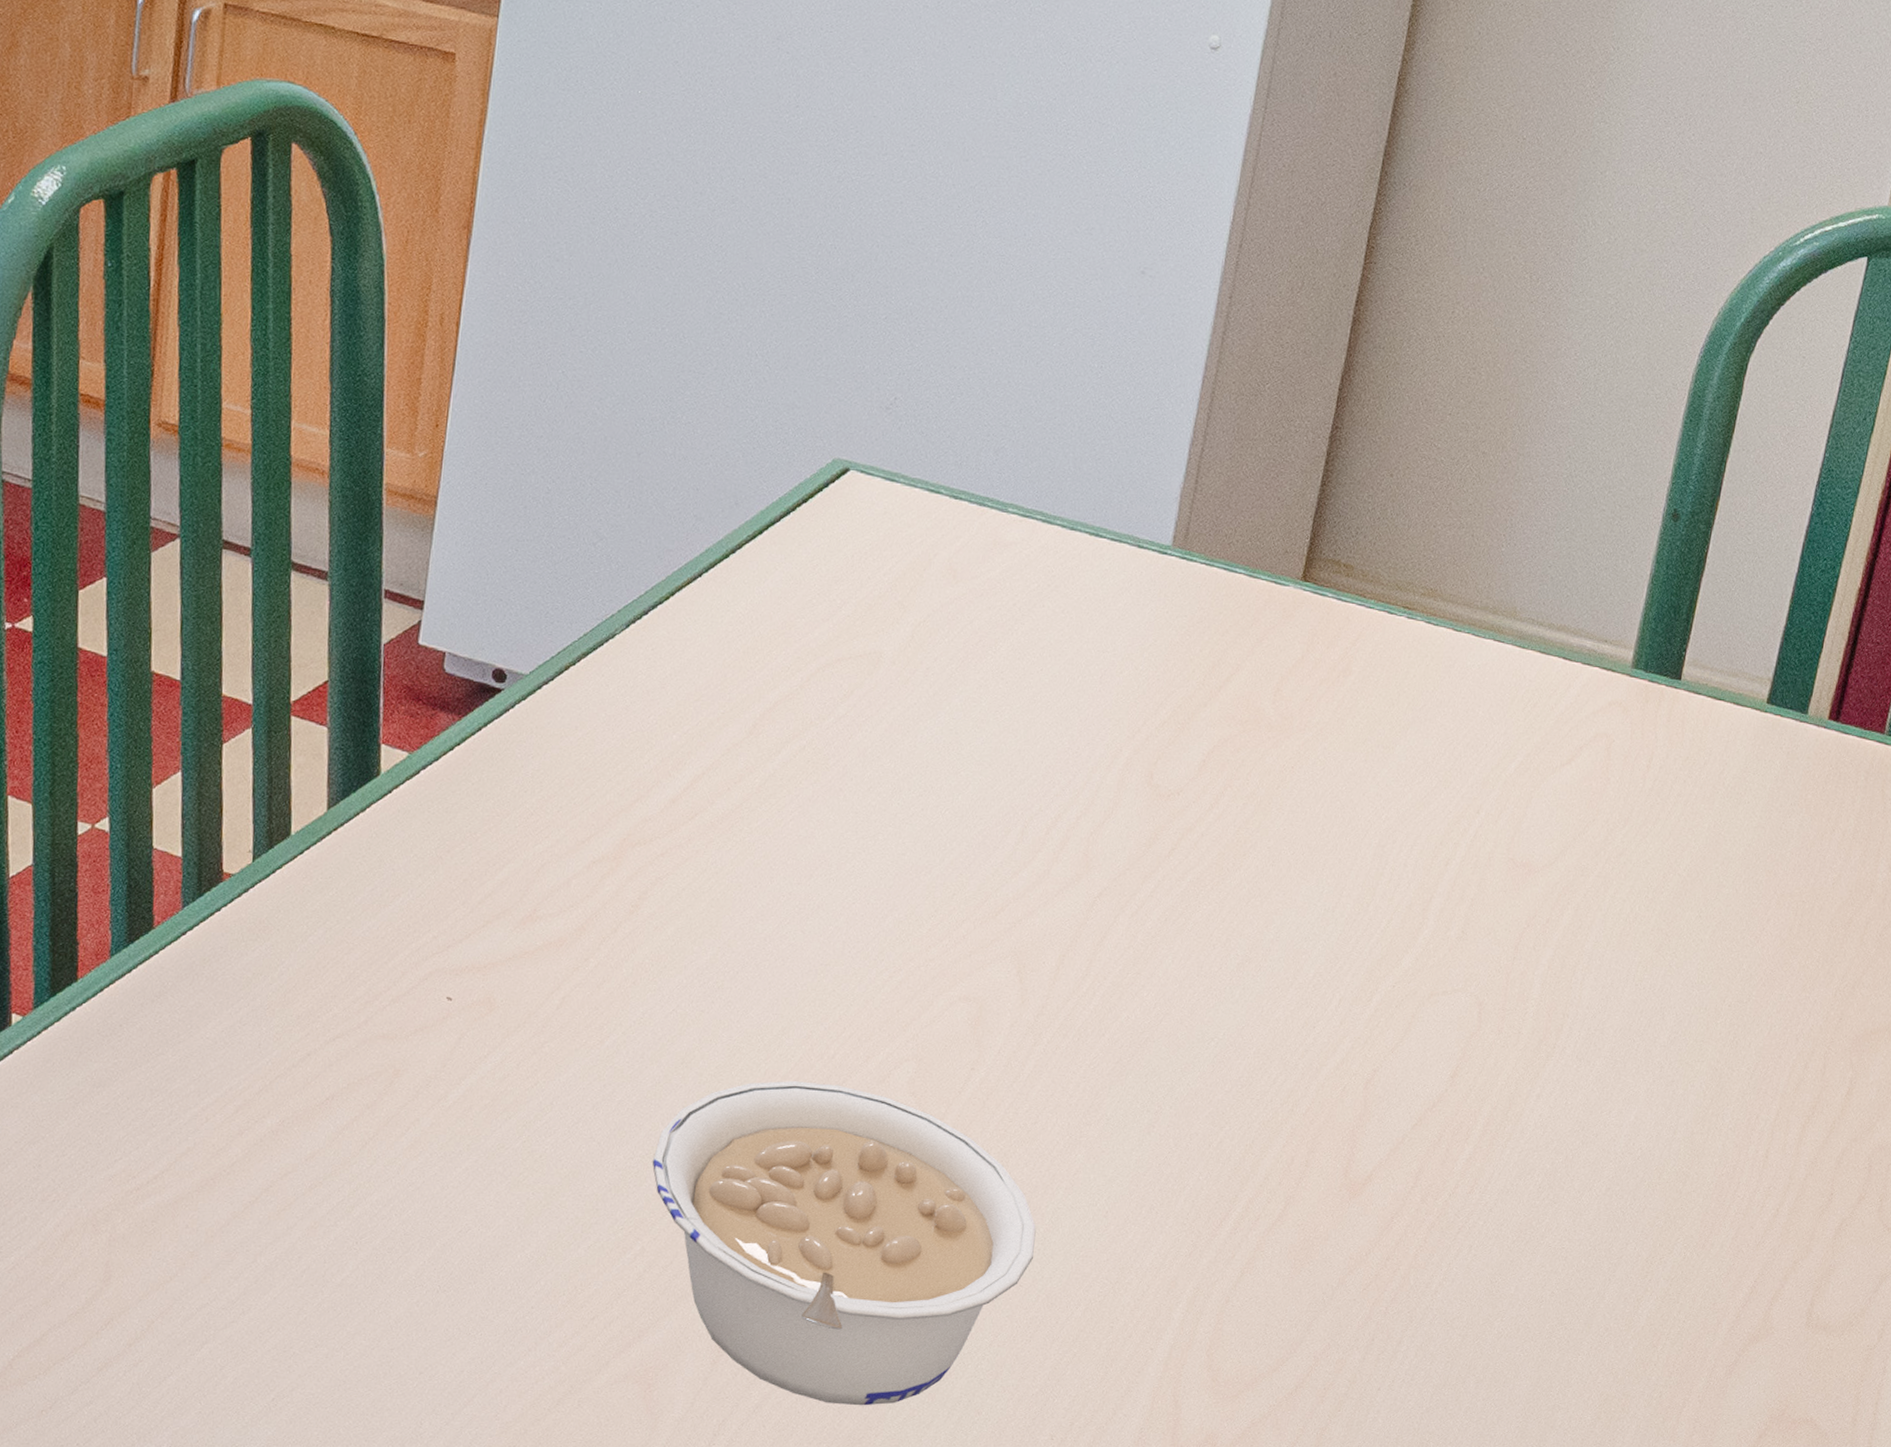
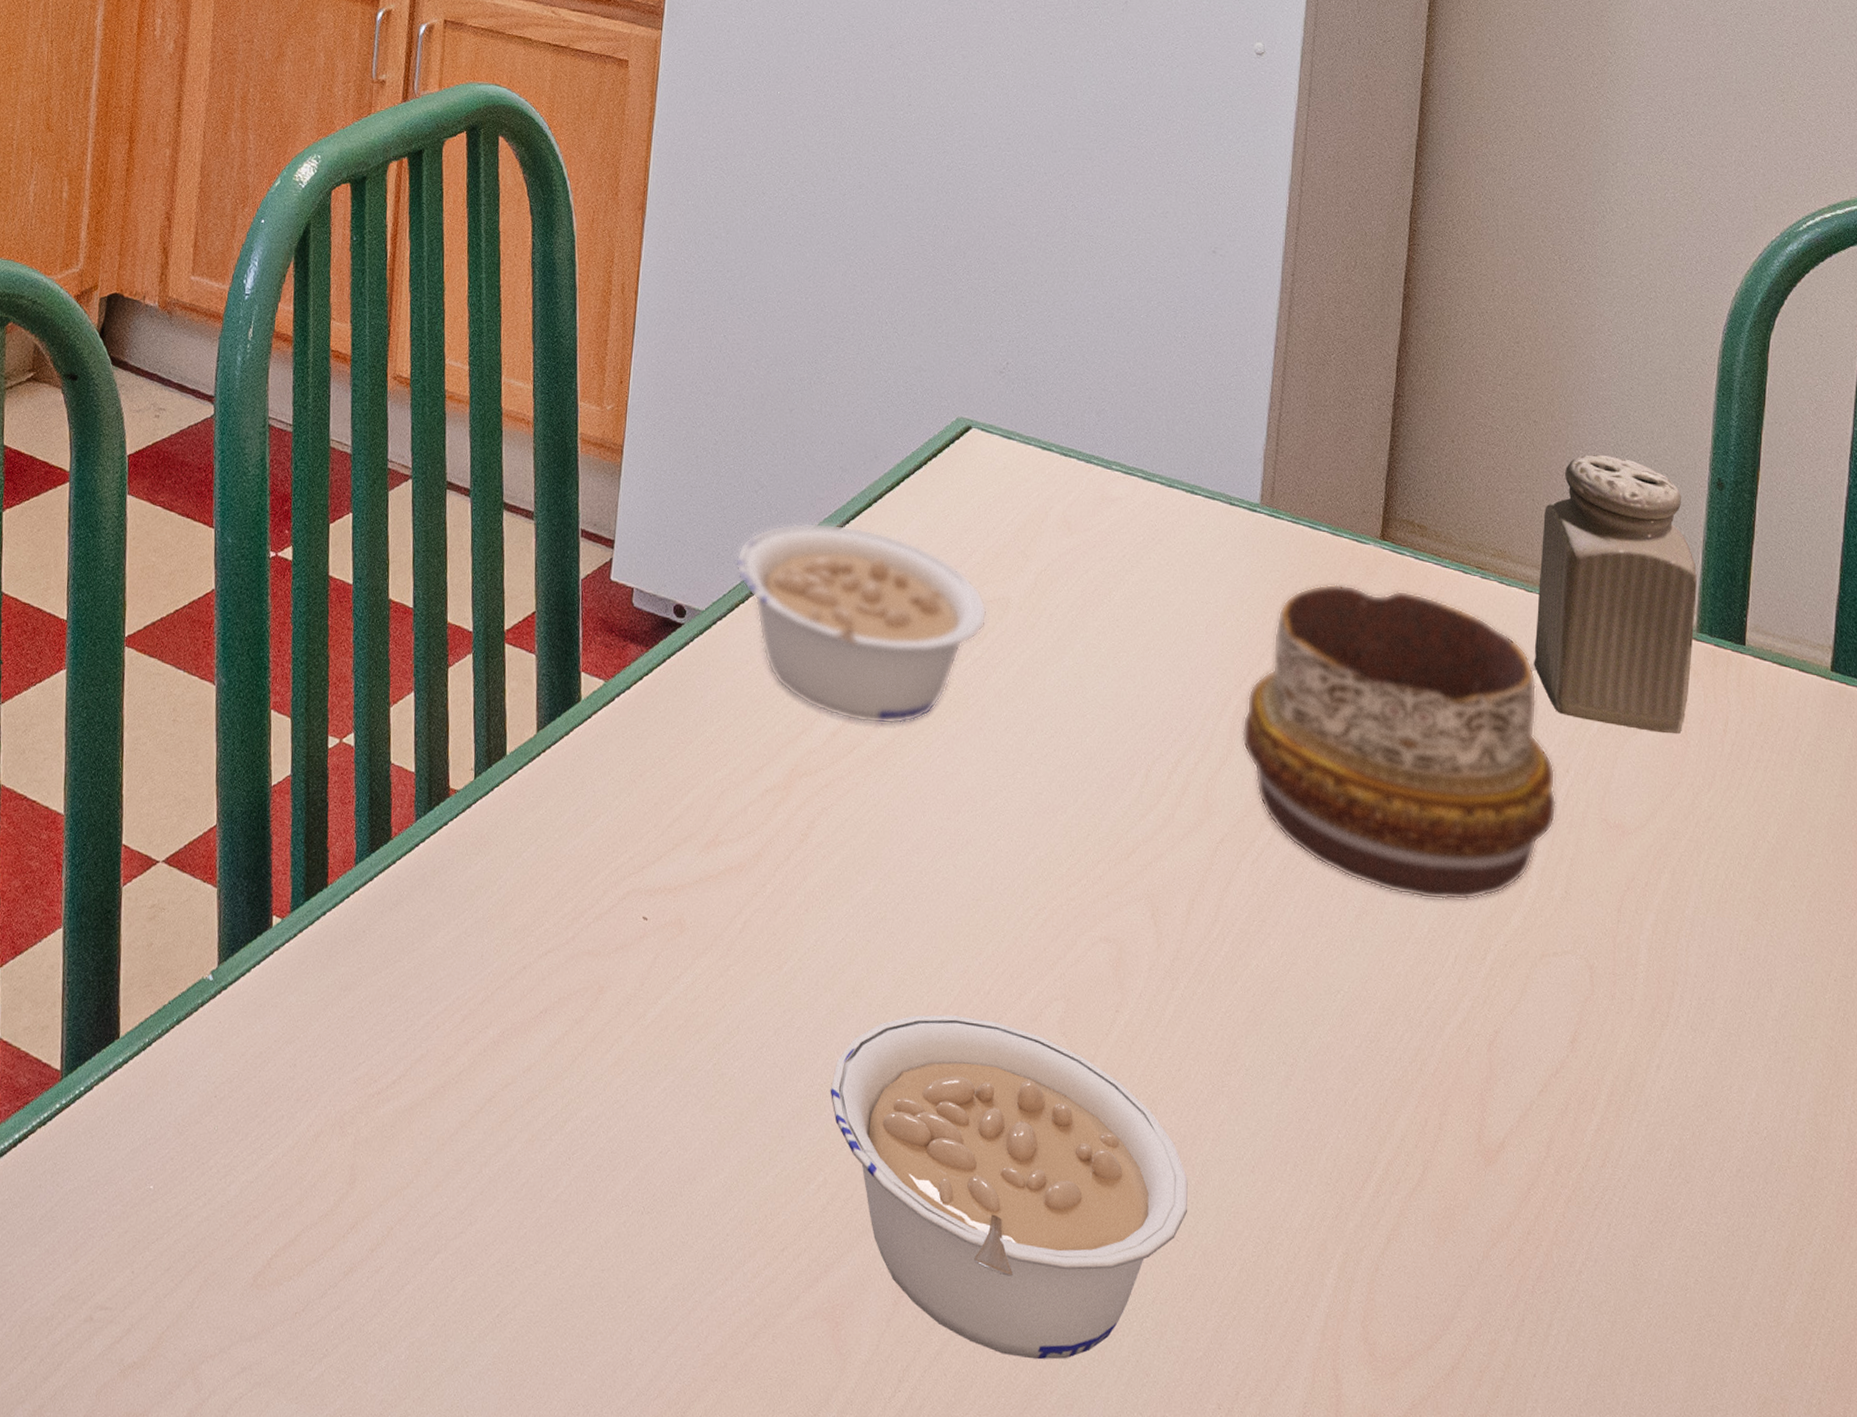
legume: none [566,576,856,789] -> present [735,522,987,725]
decorative bowl: none [1130,627,1466,945] -> present [1242,583,1557,901]
salt shaker: none [1451,486,1639,772] -> present [1531,454,1697,735]

